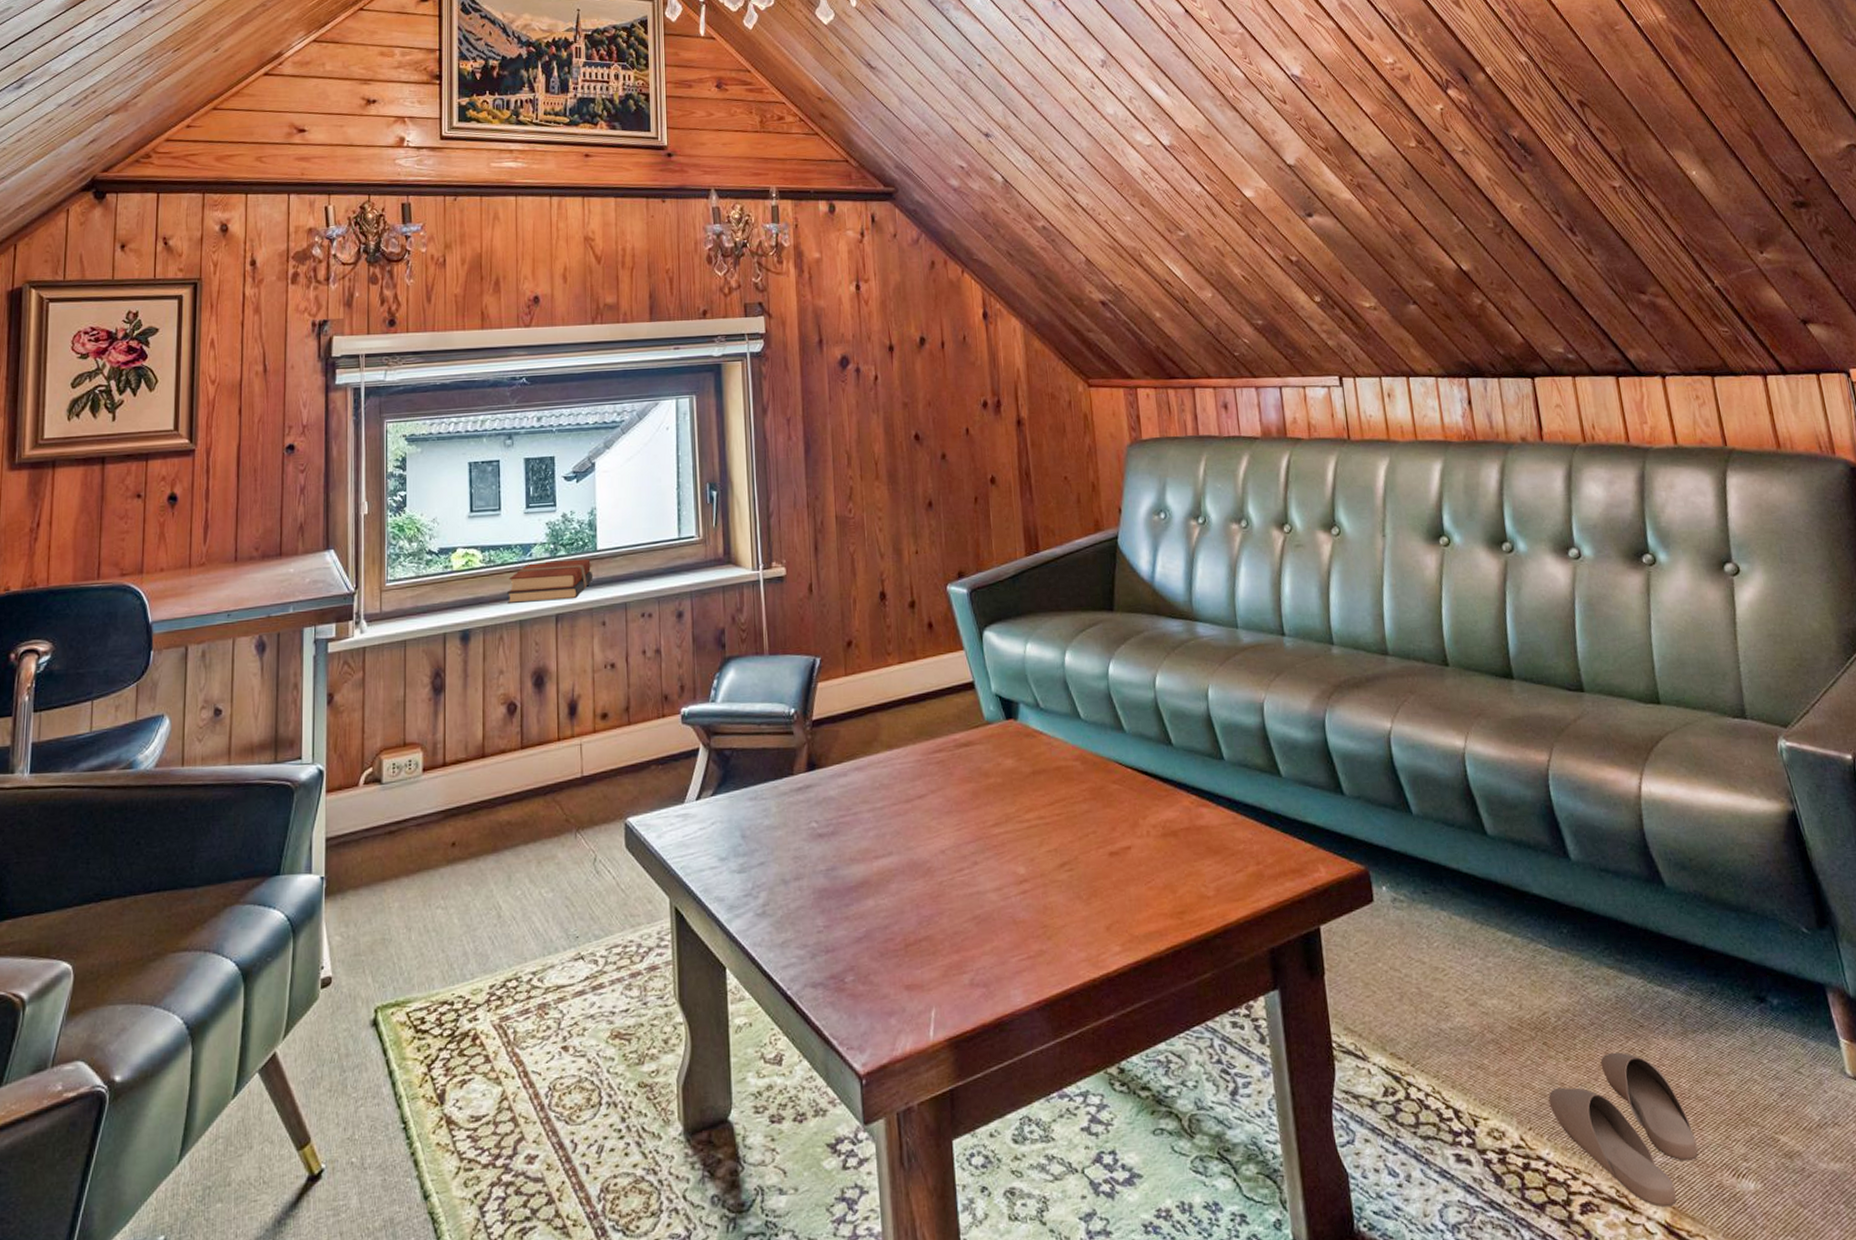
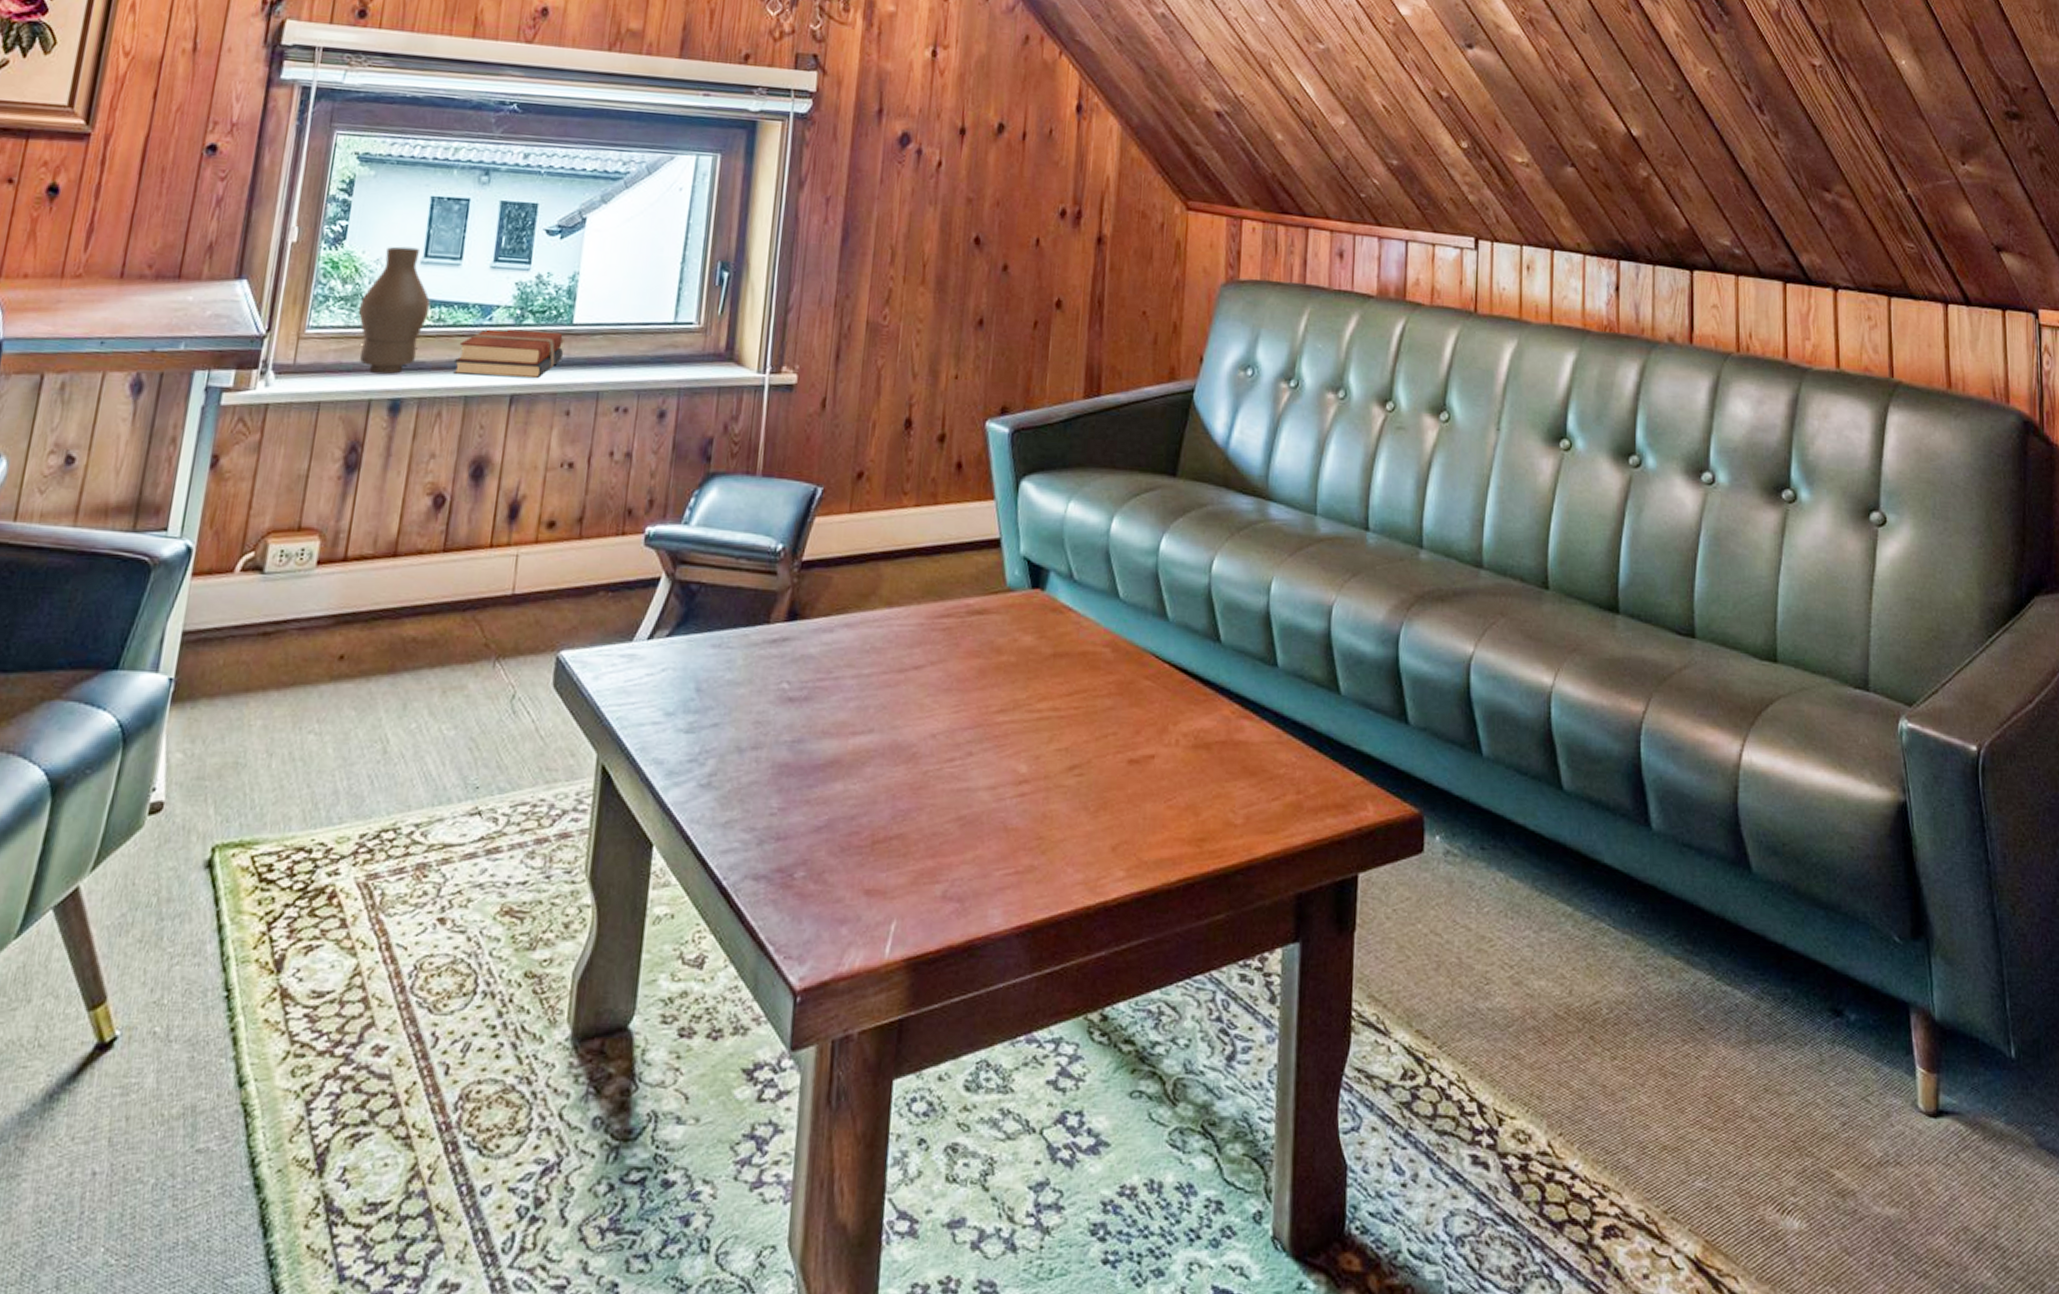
vase: none [426,505,481,612] -> present [358,246,431,376]
slippers: present [1548,1052,1698,1208] -> none [1586,1055,1743,1240]

